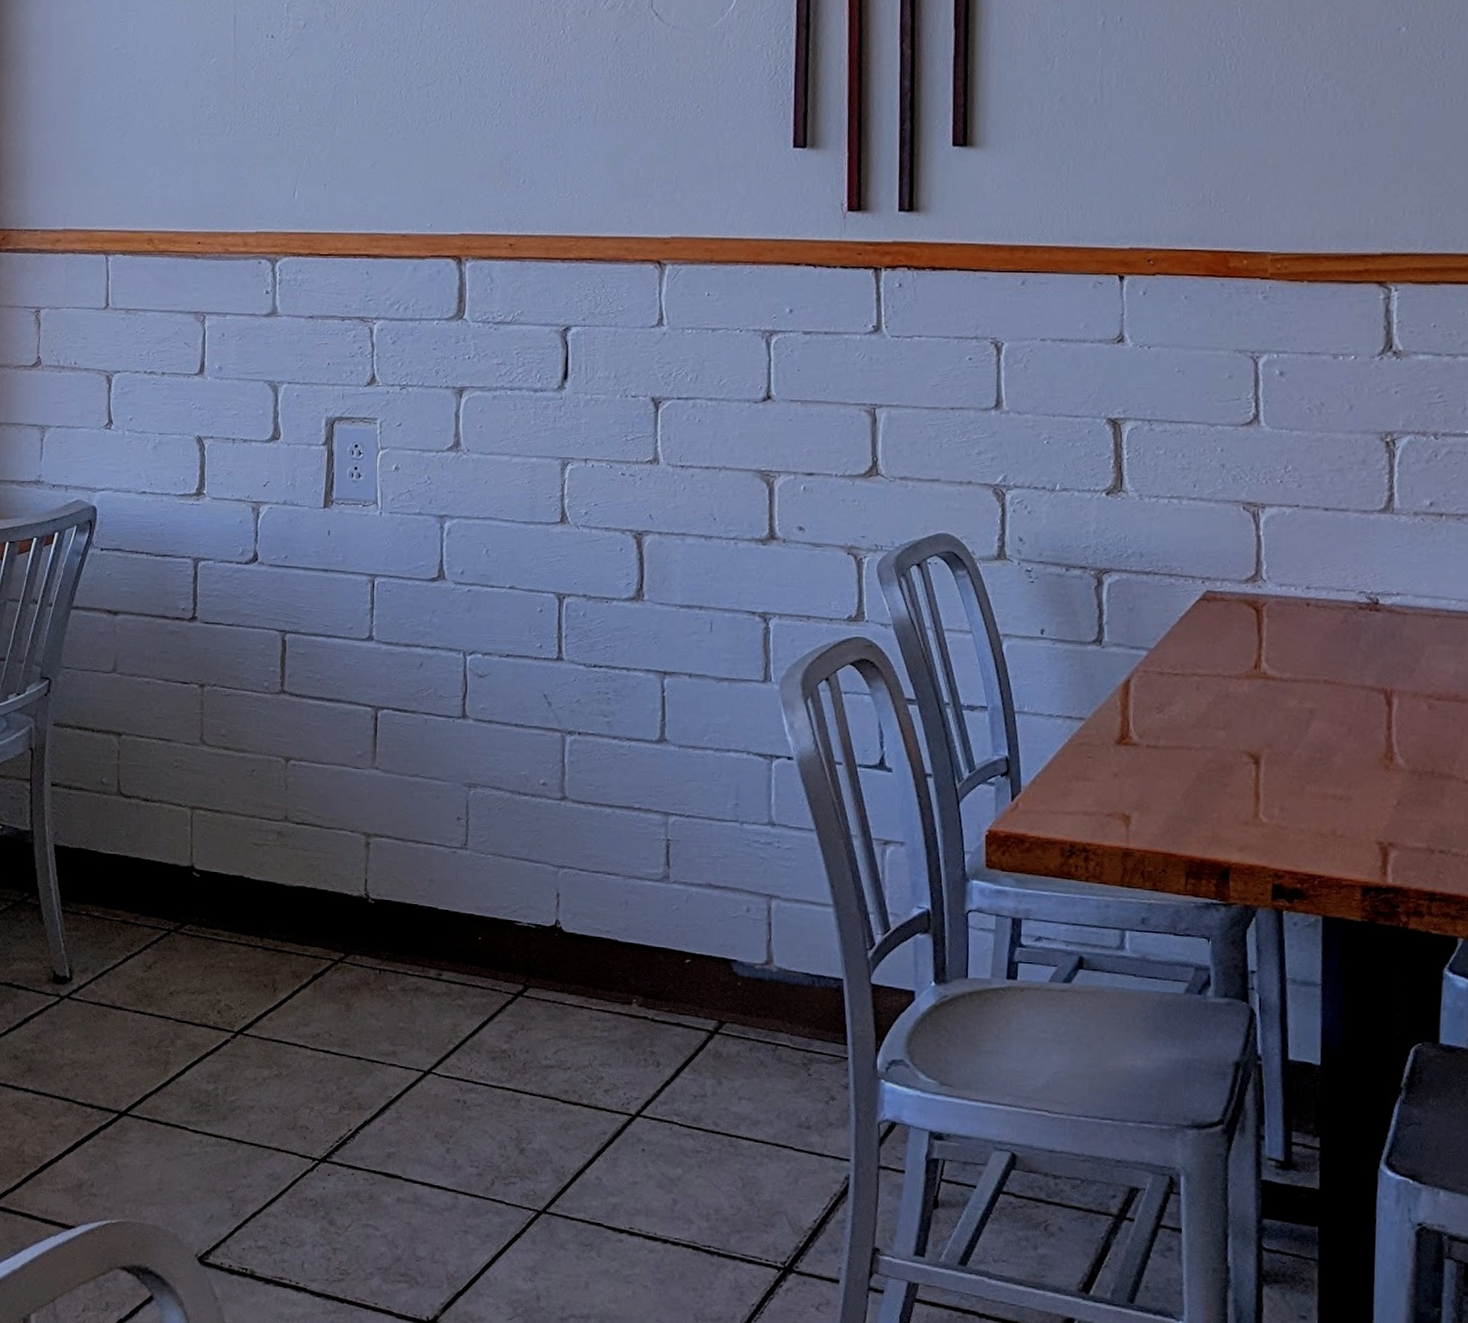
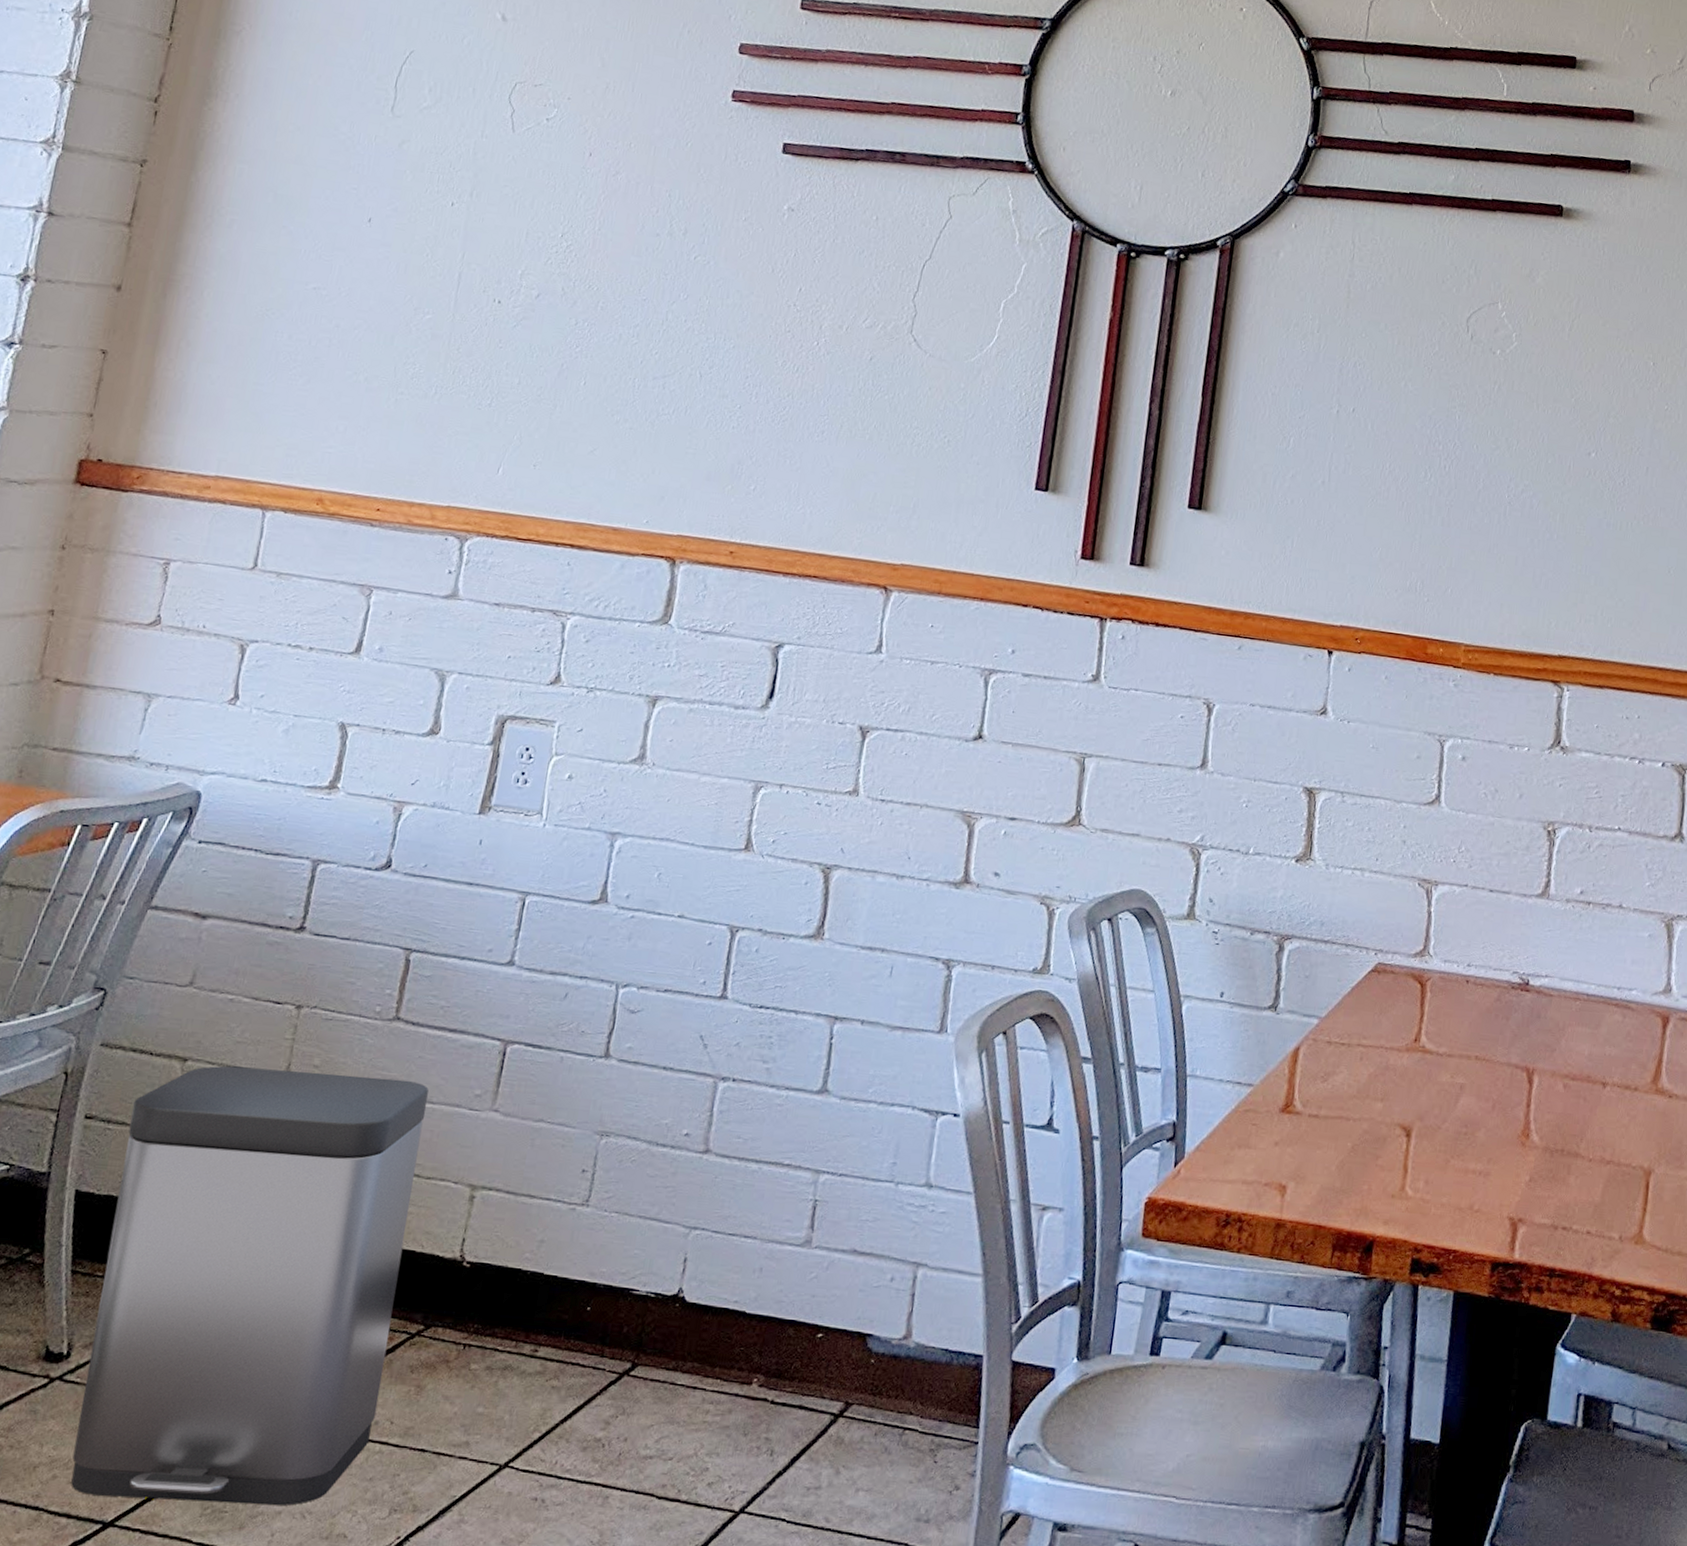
pedal bin: none [86,738,319,1102] -> present [71,1065,429,1506]

